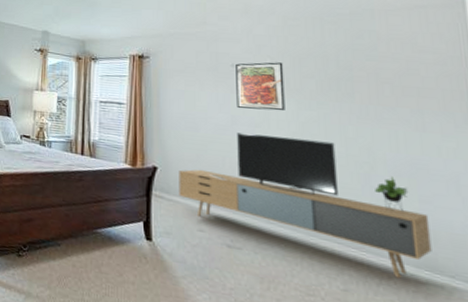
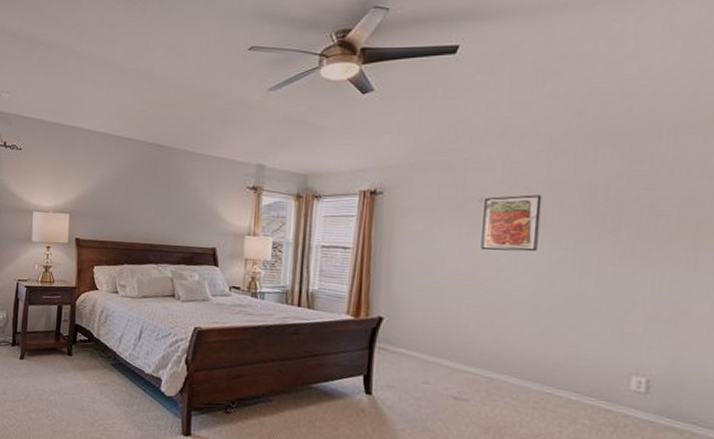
media console: present [179,133,432,279] -> none [405,277,682,426]

